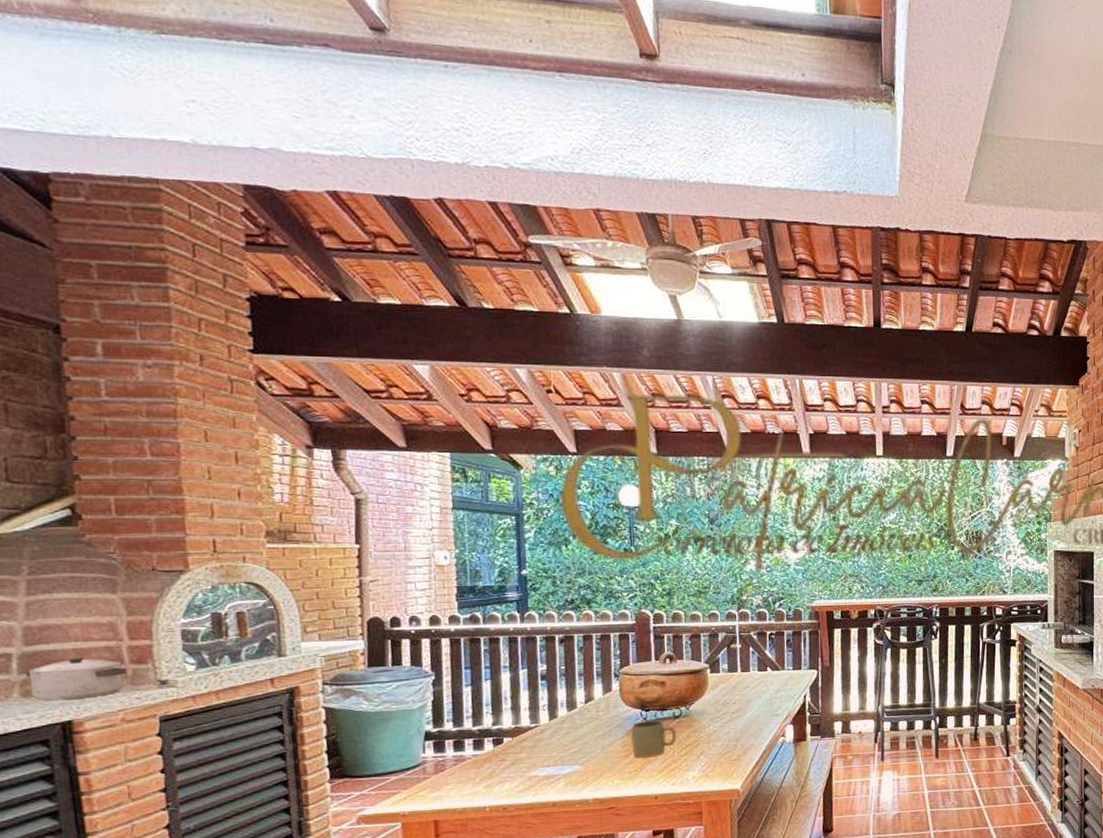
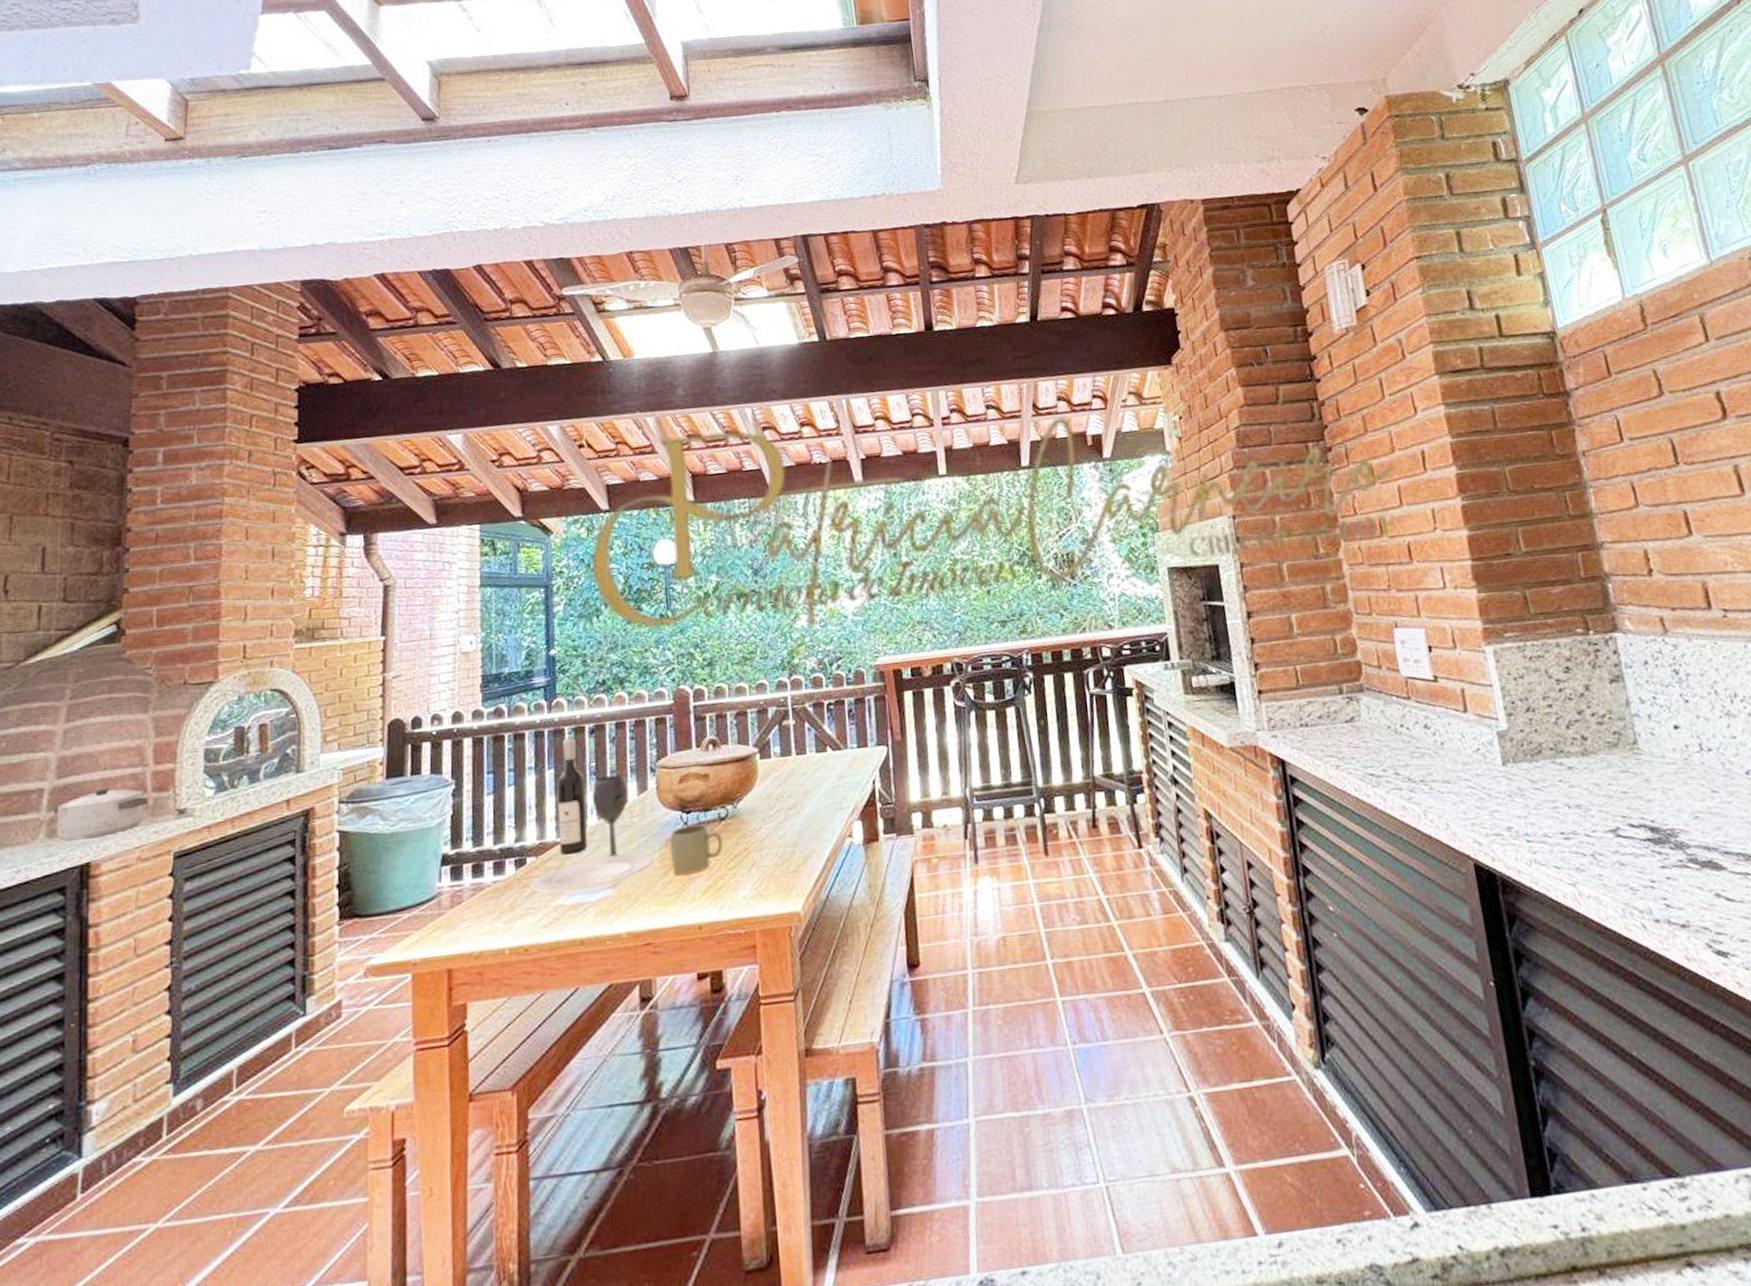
plate: none [506,739,616,770] -> present [529,853,653,897]
bottle: none [529,645,559,738] -> present [556,738,588,855]
wine glass: none [562,677,595,741] -> present [592,773,629,857]

